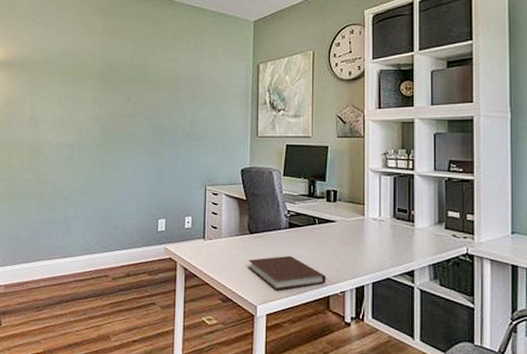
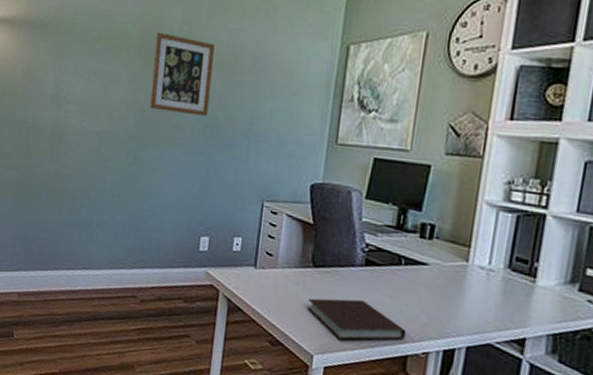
wall art: none [111,64,158,125] -> present [150,32,214,117]

